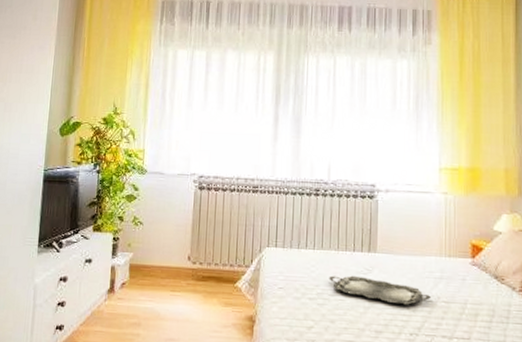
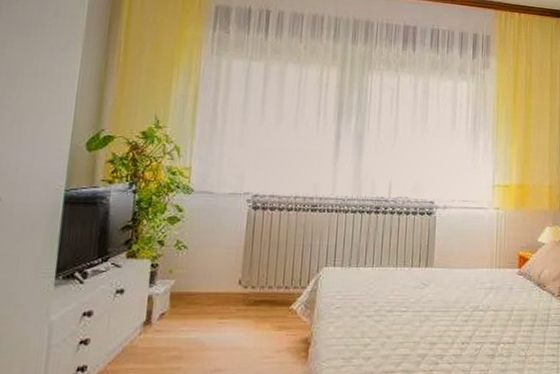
serving tray: present [329,275,431,305] -> none [386,290,482,316]

